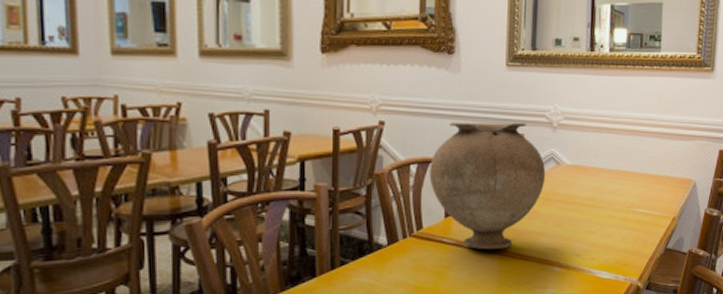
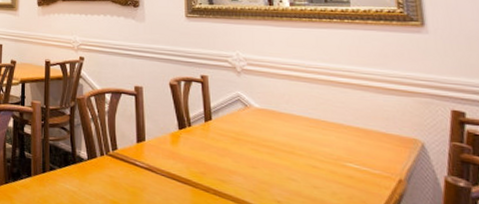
vase: present [429,121,546,250] -> none [122,61,234,181]

